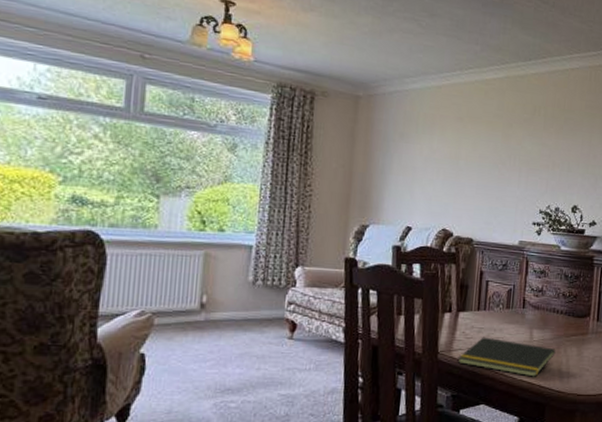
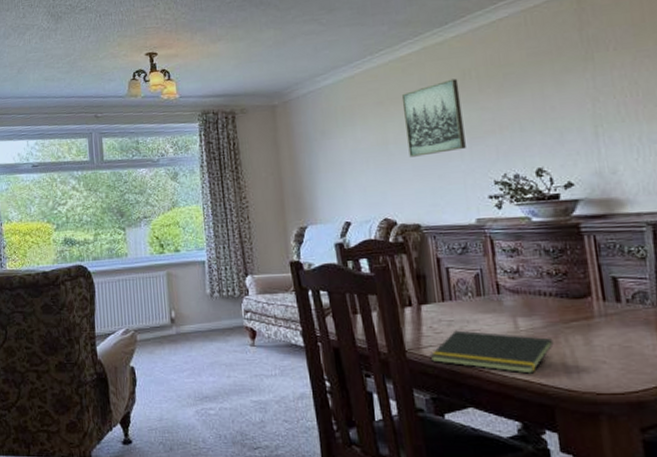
wall art: none [476,111,529,178] -> present [401,78,466,157]

